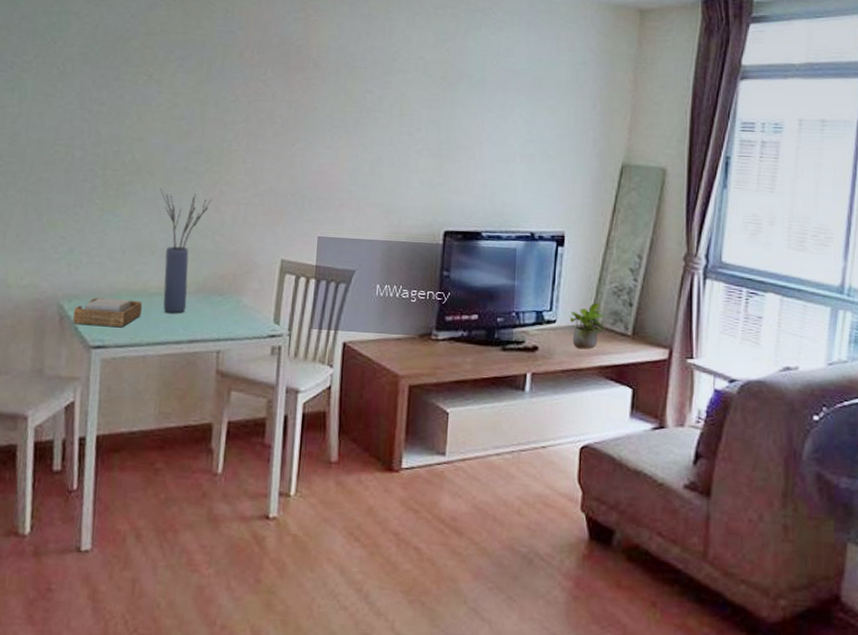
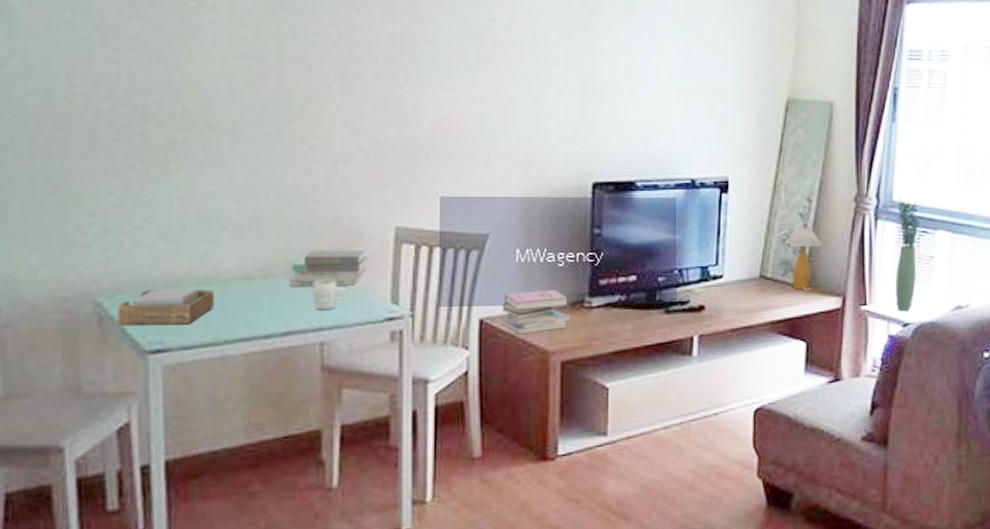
vase: present [160,188,212,314] -> none [226,146,299,302]
books: none [197,274,259,306] -> present [288,250,369,286]
mug: none [214,299,240,325] -> present [313,280,347,310]
books: none [361,321,420,359] -> present [501,289,571,335]
potted plant: present [569,303,606,350] -> none [737,253,776,305]
table lamp: none [615,278,651,341] -> present [785,223,822,291]
vase: none [723,260,749,369] -> present [896,198,920,313]

